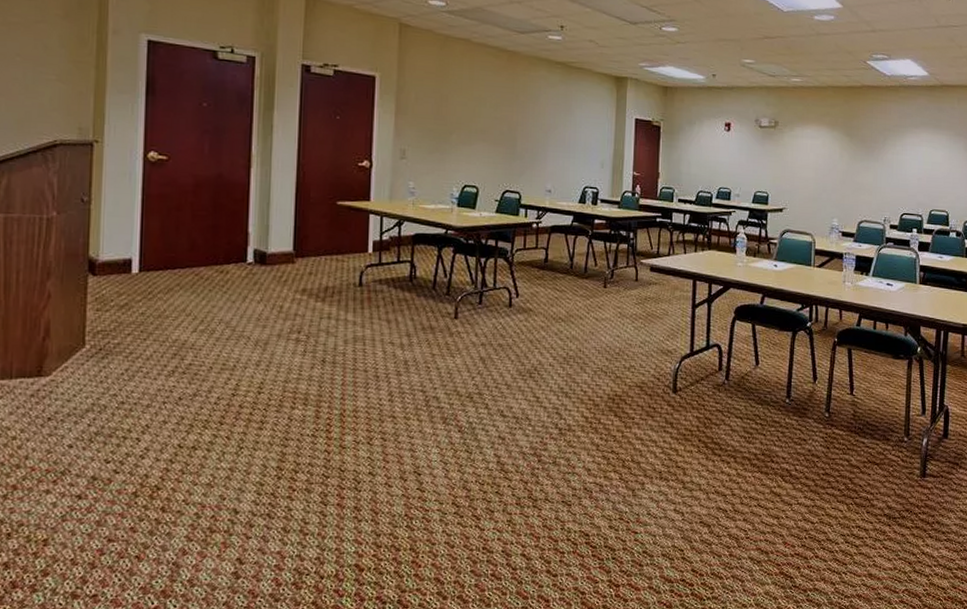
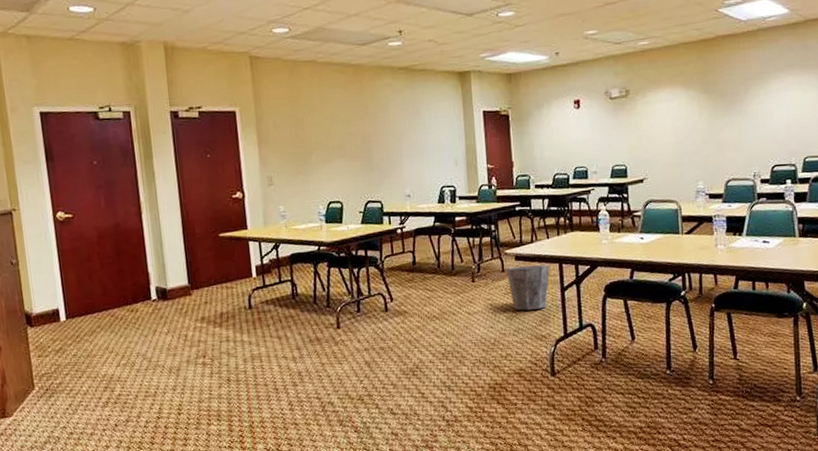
waste bin: none [640,277,684,323] -> present [506,265,550,311]

